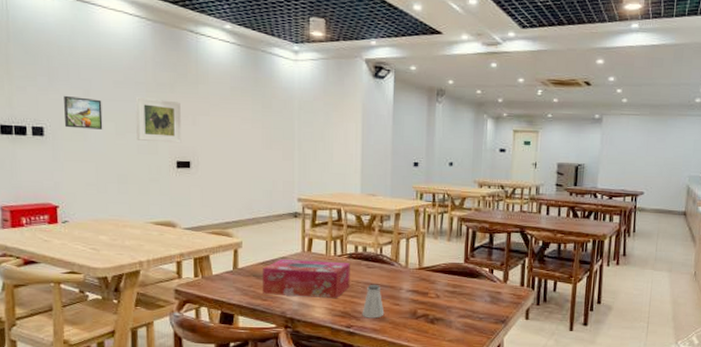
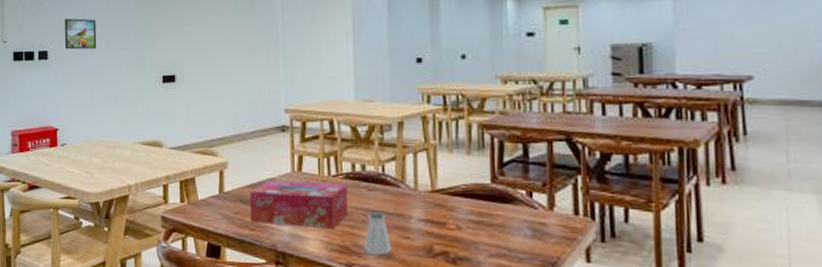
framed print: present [135,96,181,143] -> none [125,12,167,58]

